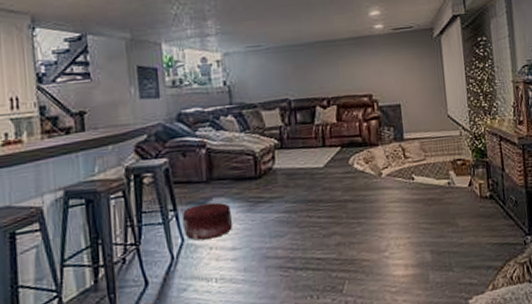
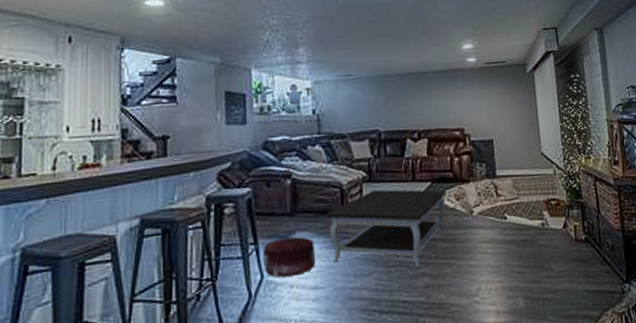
coffee table: none [241,154,355,227] -> present [327,189,446,268]

